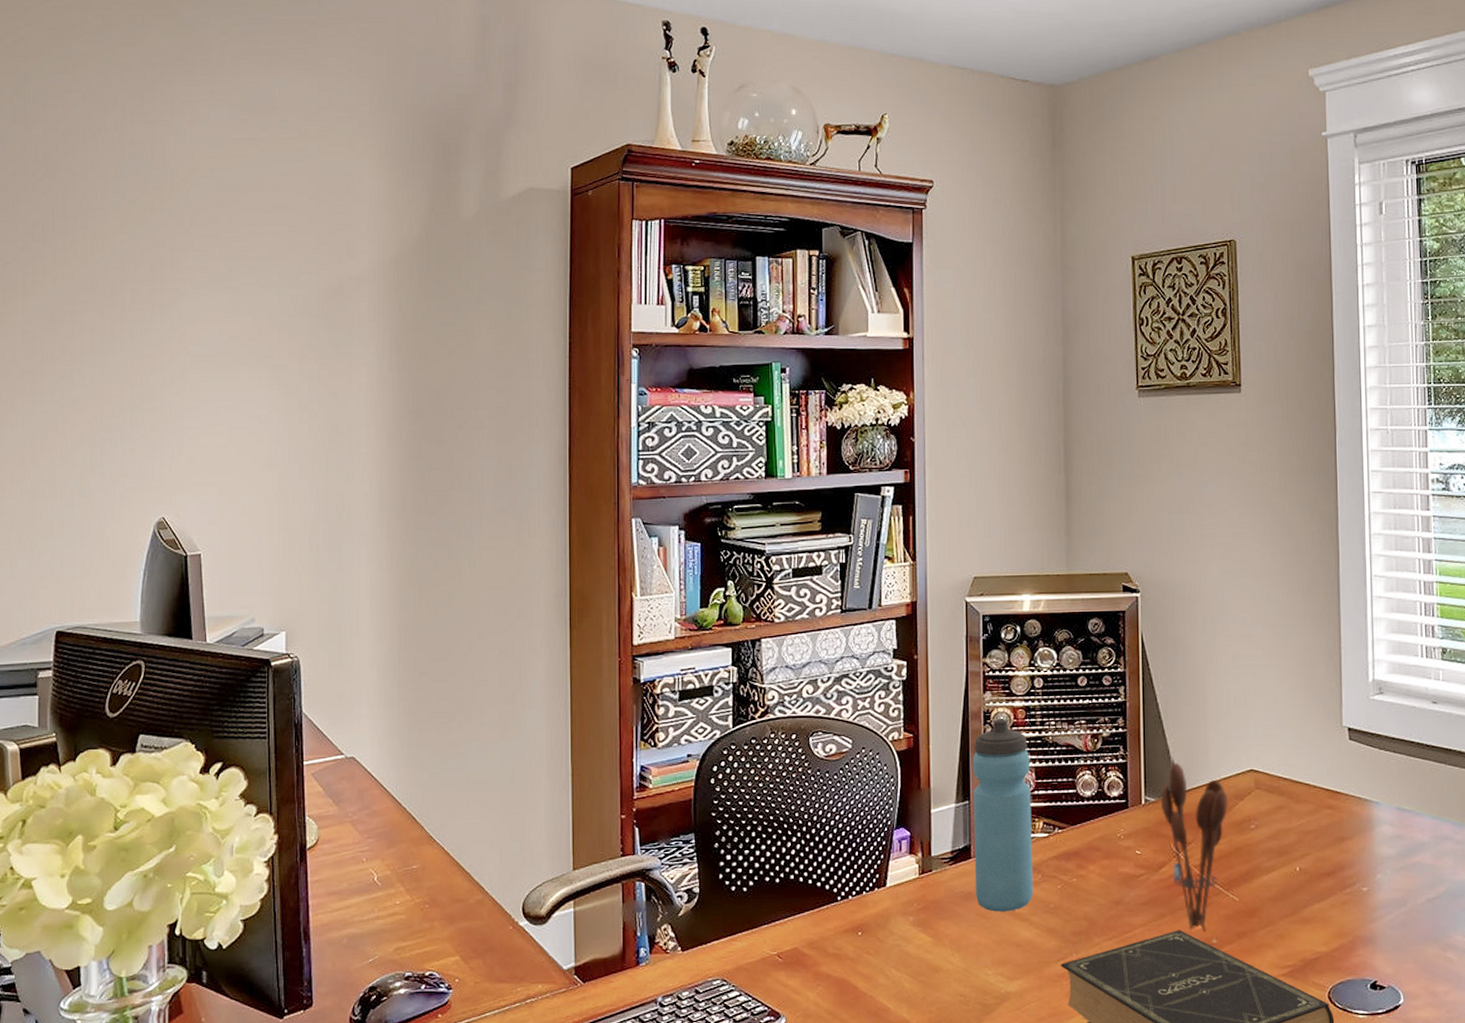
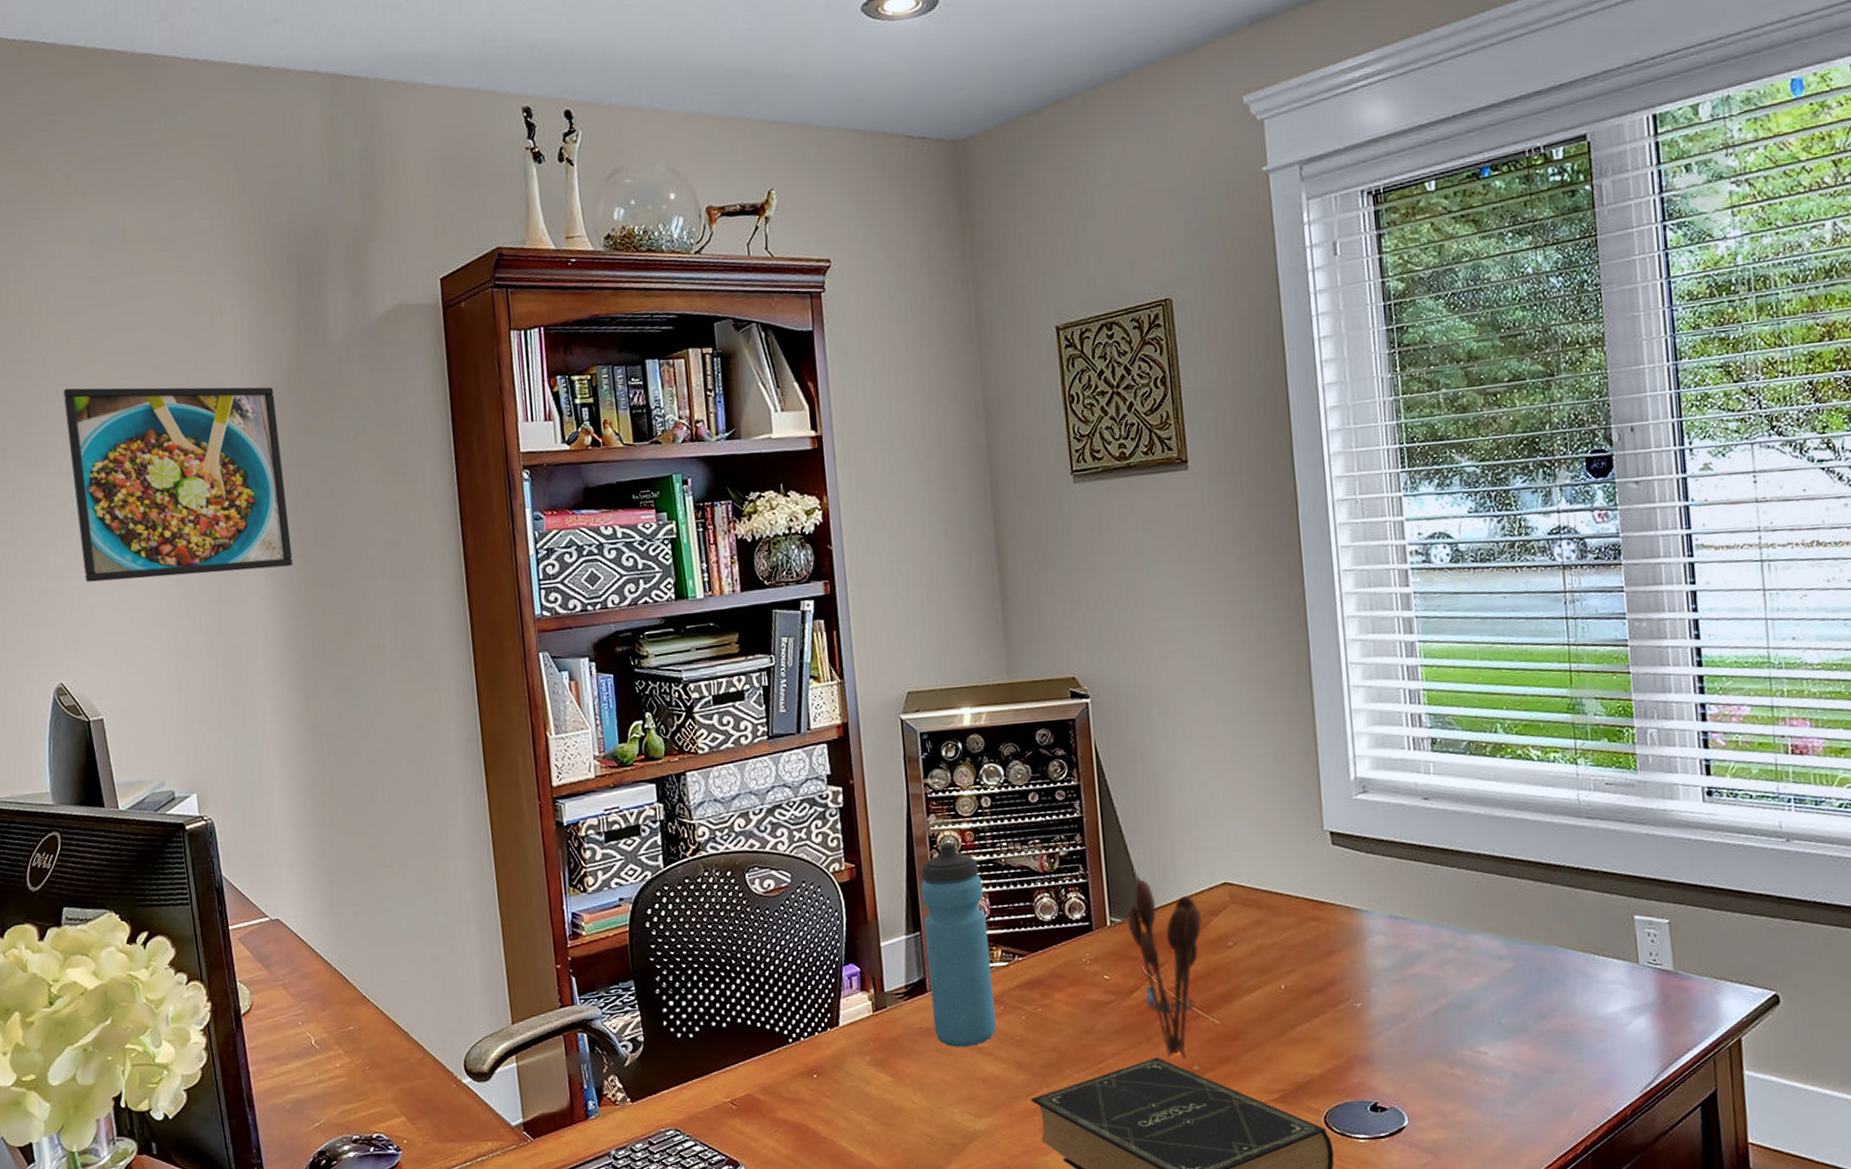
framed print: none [197,240,404,423] -> present [63,387,293,582]

